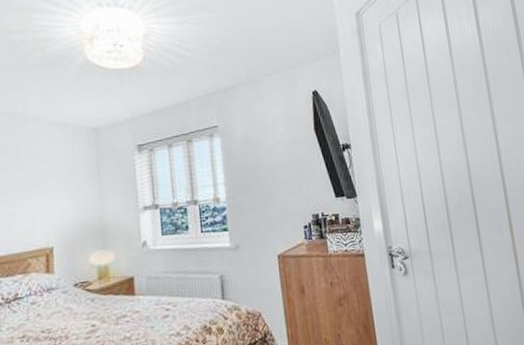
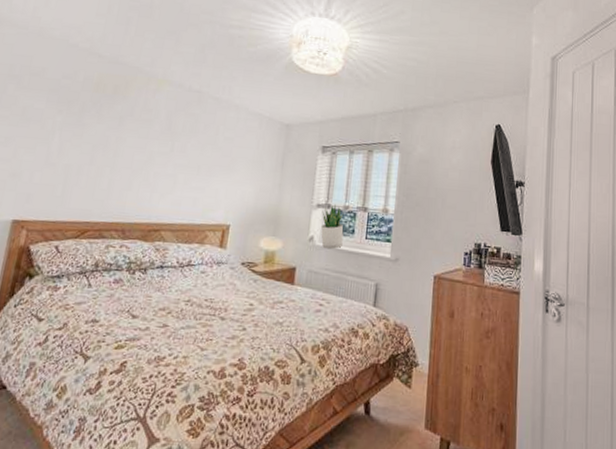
planter: none [150,203,178,252] -> present [321,204,344,250]

